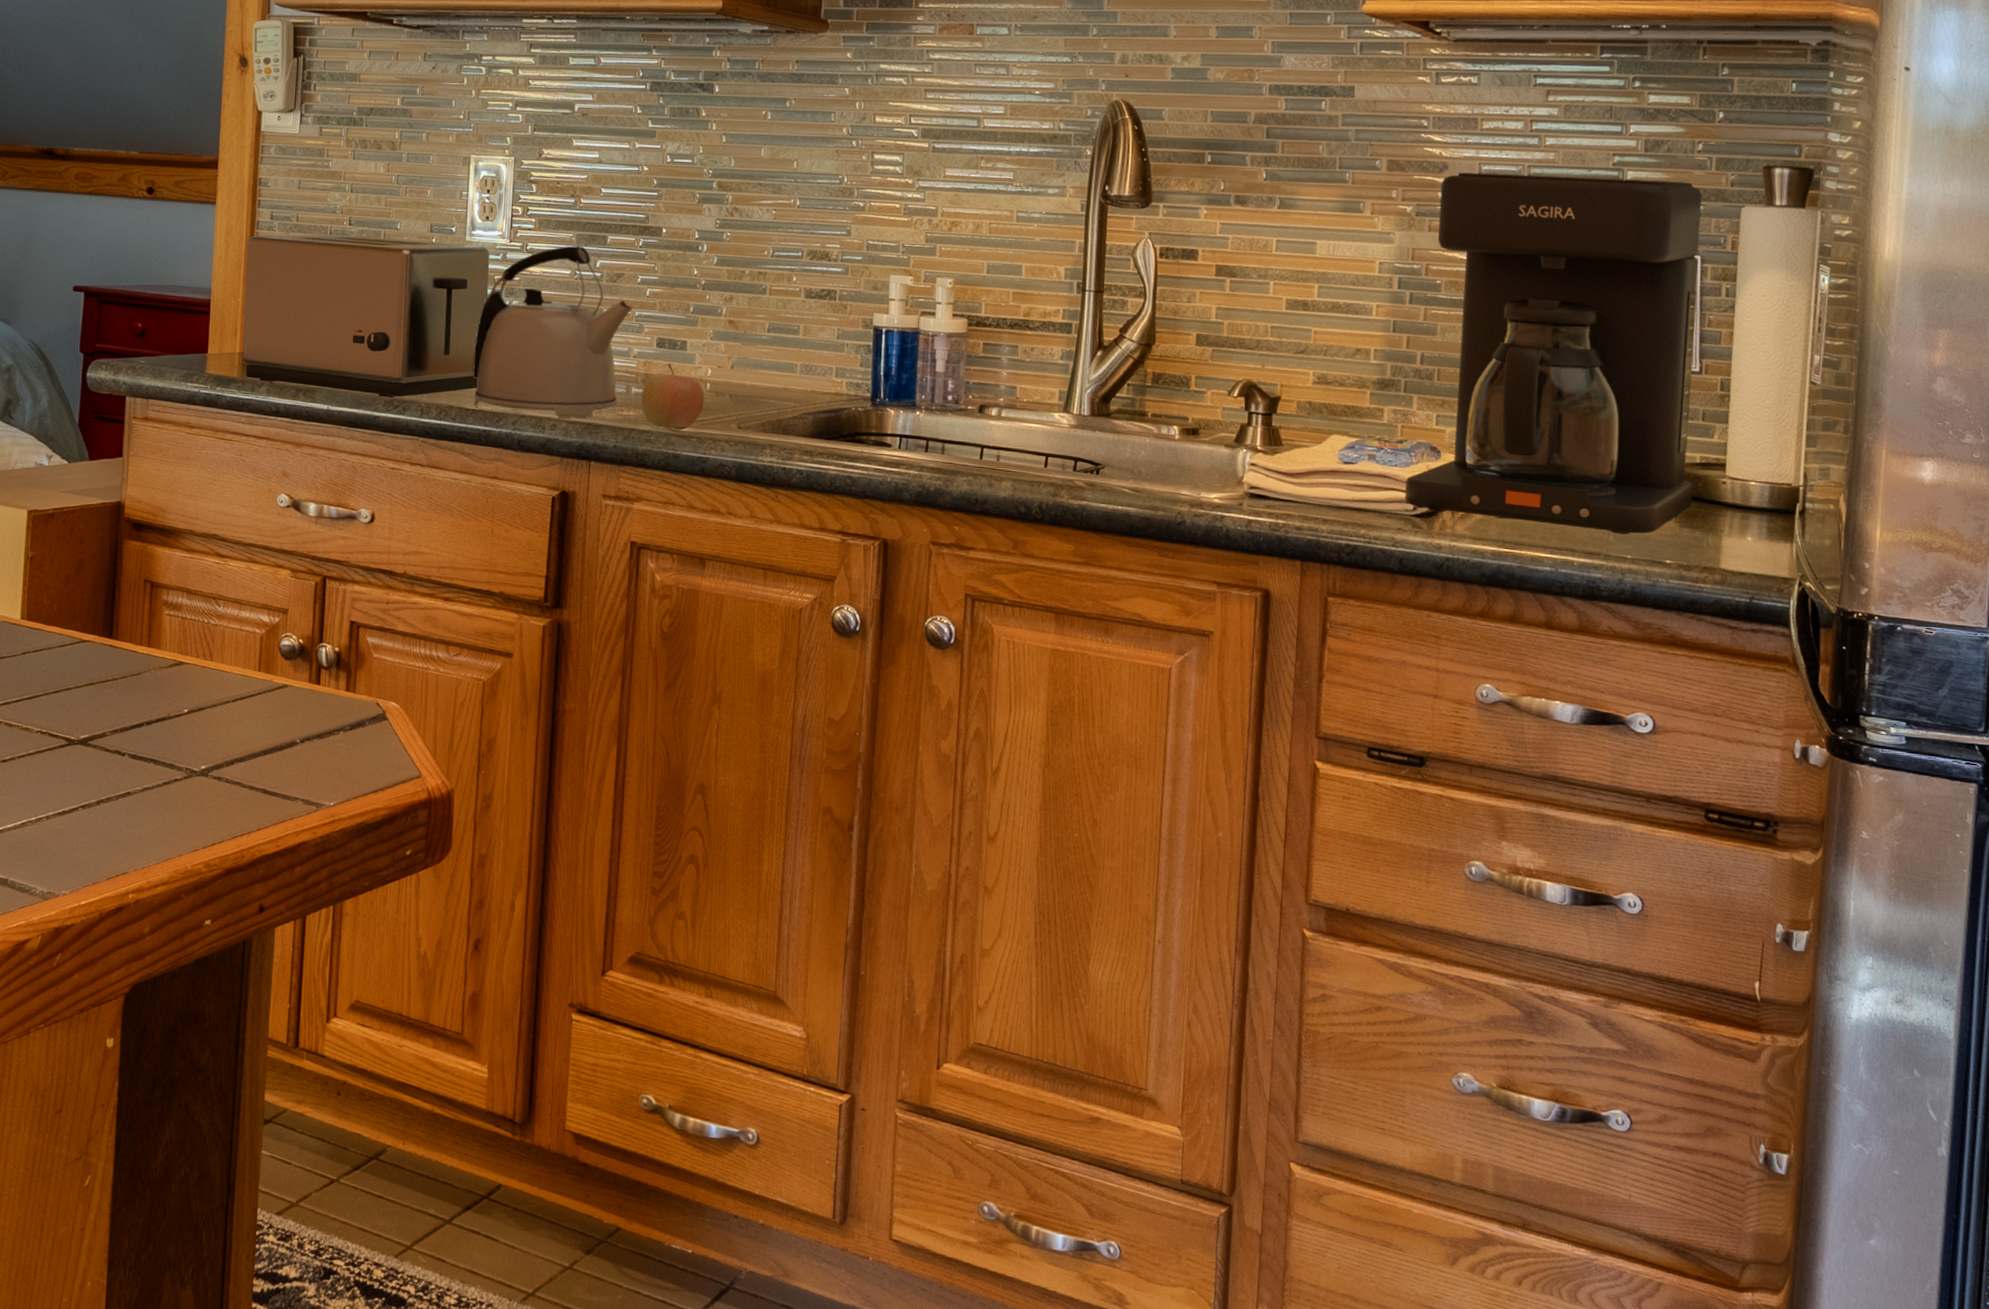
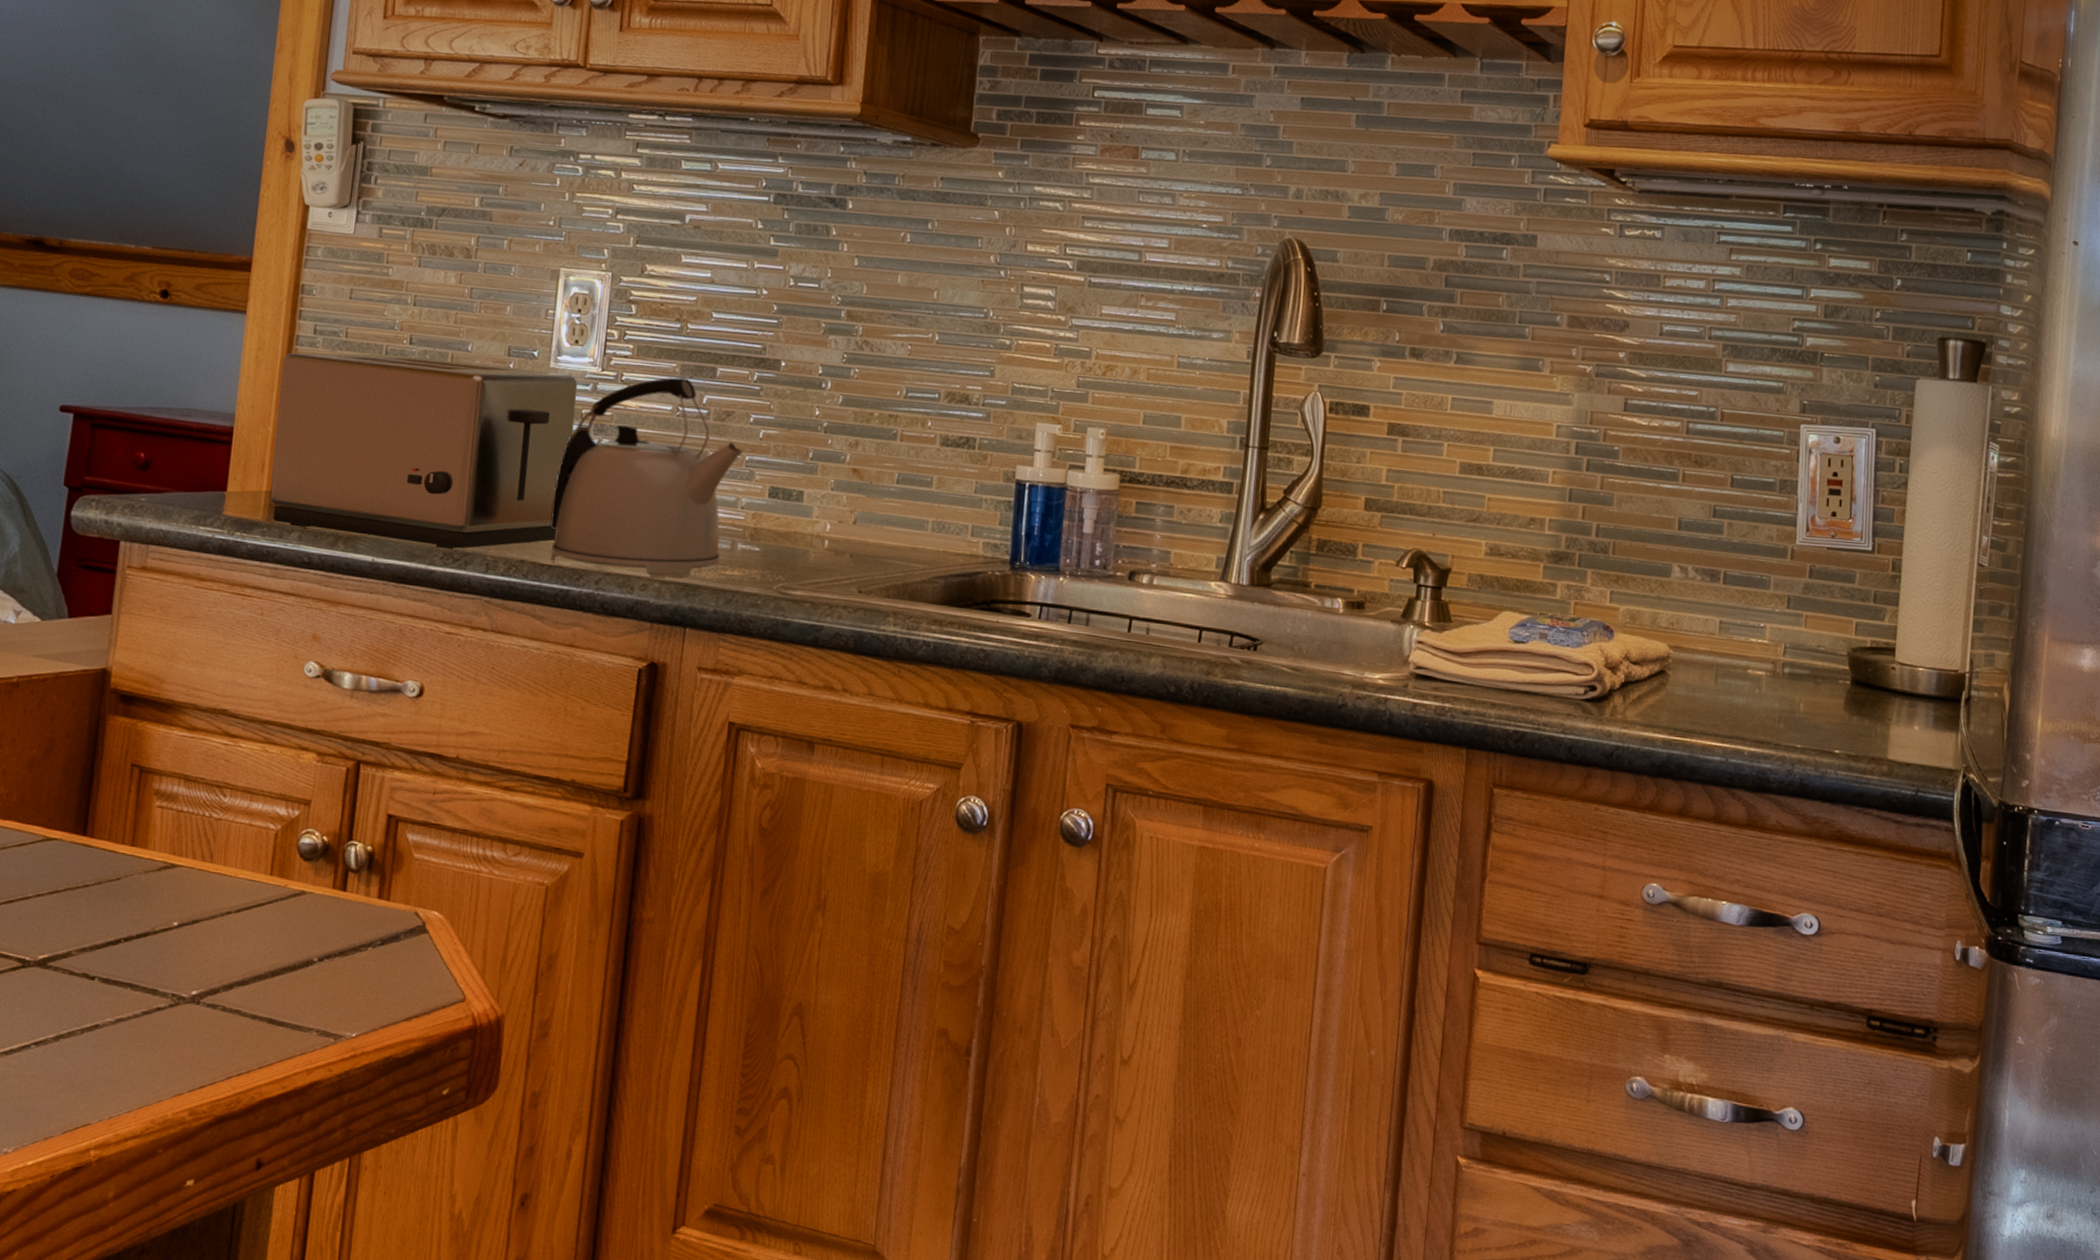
fruit: present [641,362,705,430] -> none [748,515,822,594]
coffee maker: present [1405,172,1702,535] -> none [1576,332,1879,723]

